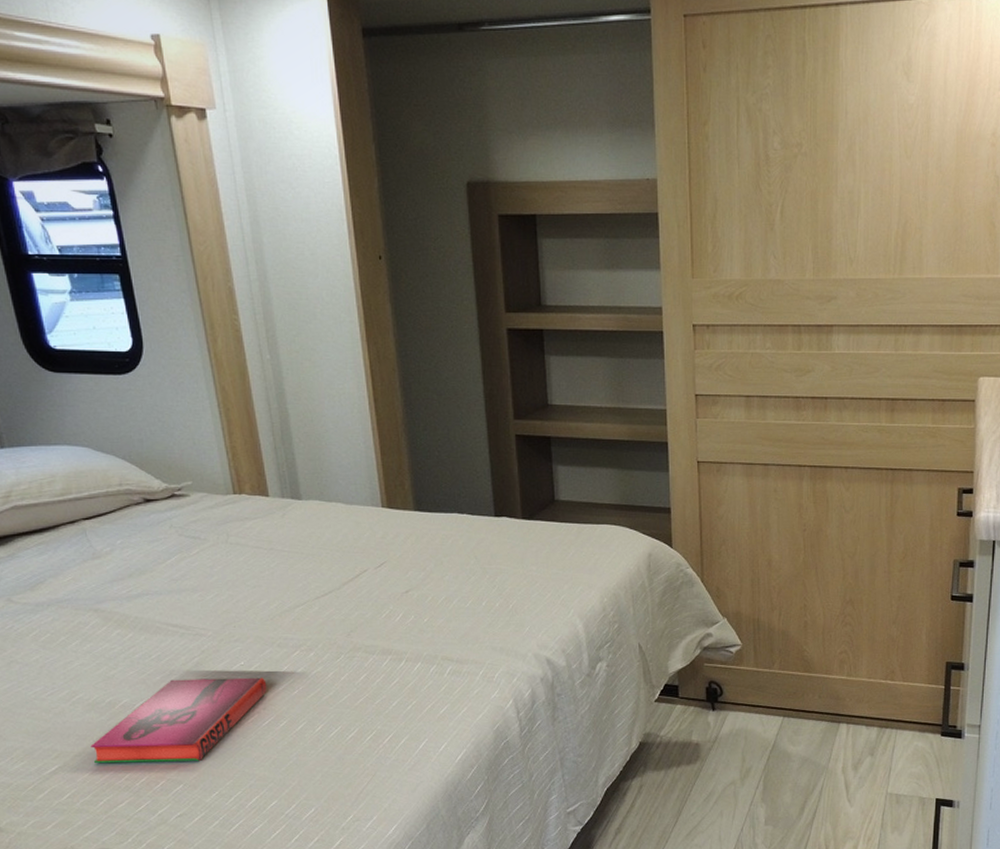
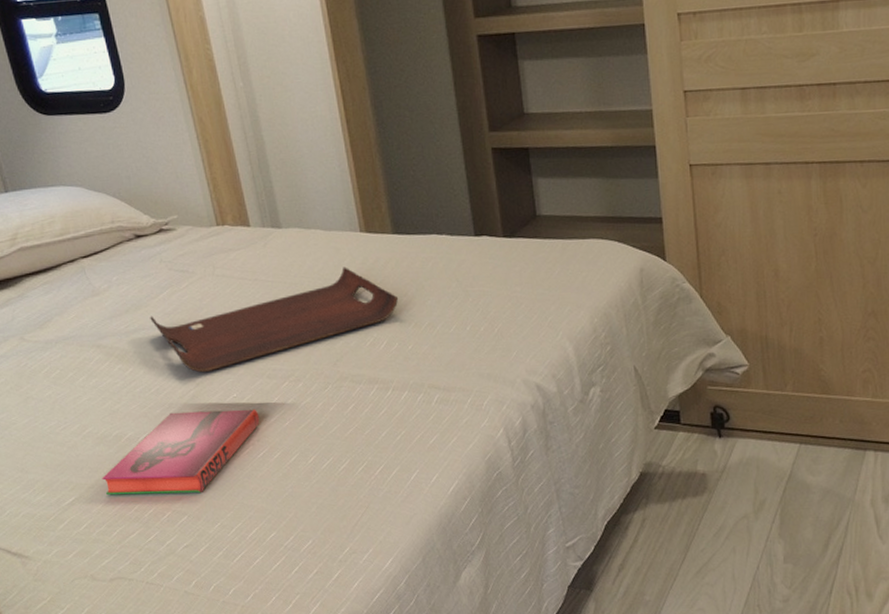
serving tray: none [155,540,417,640] -> present [150,266,399,373]

